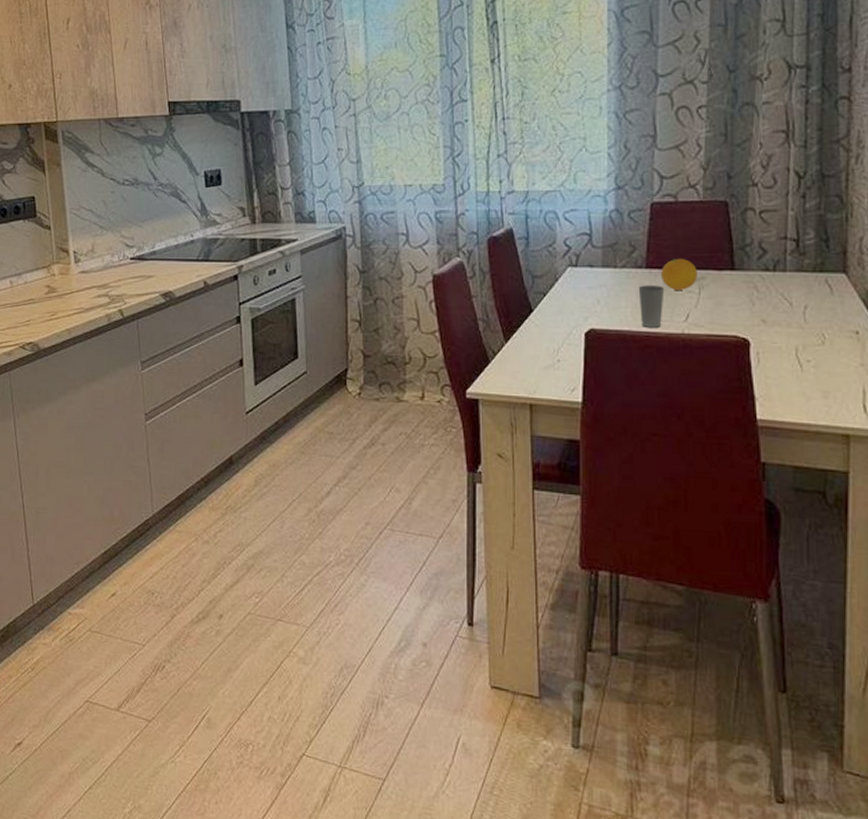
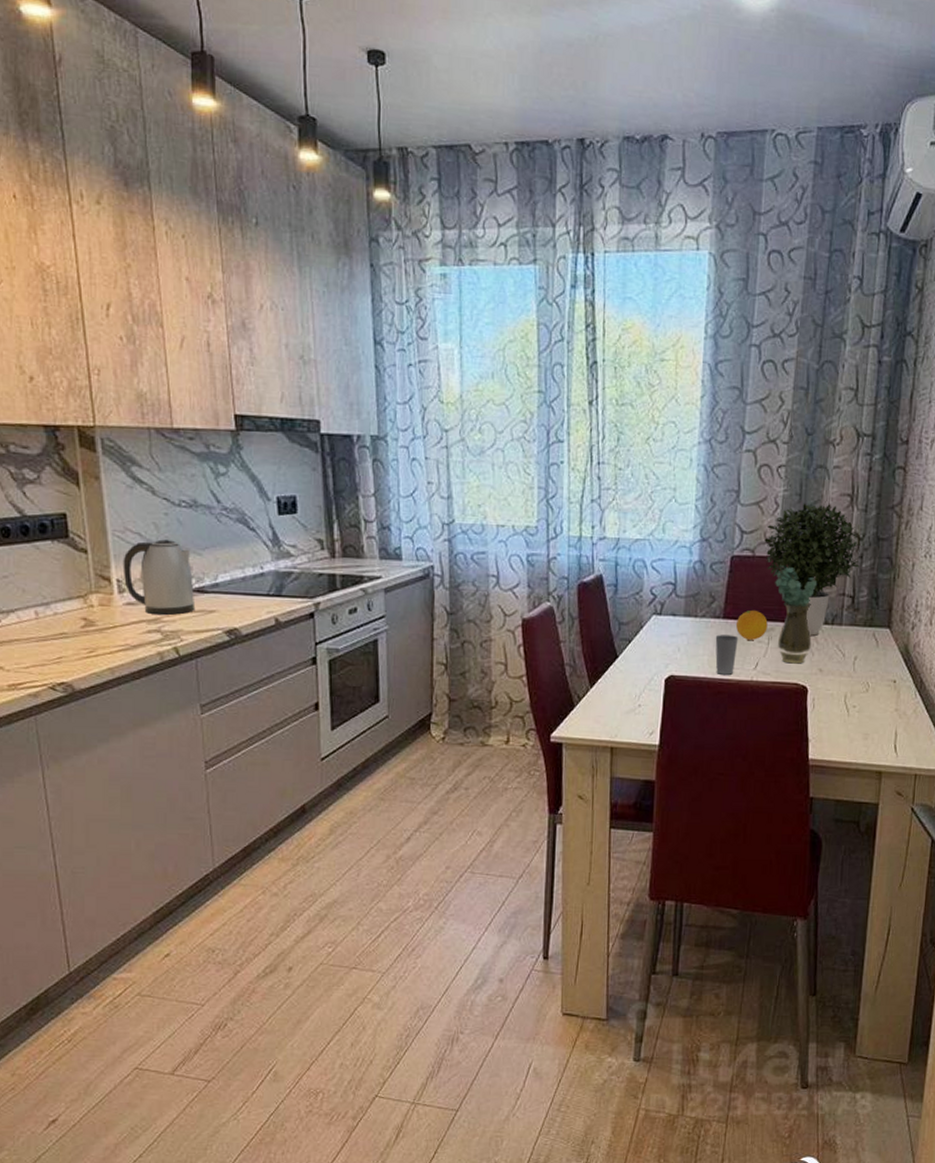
kettle: none [78,214,137,281] -> present [123,539,196,615]
potted plant: none [688,142,802,284] -> present [764,503,860,636]
vase: none [701,207,751,315] -> present [774,563,817,664]

